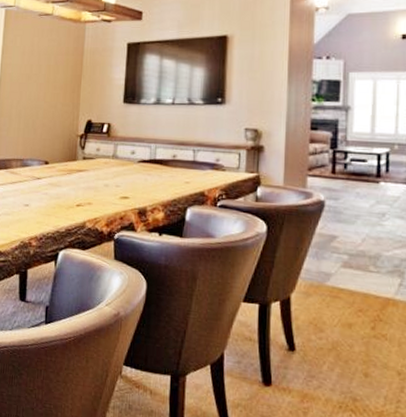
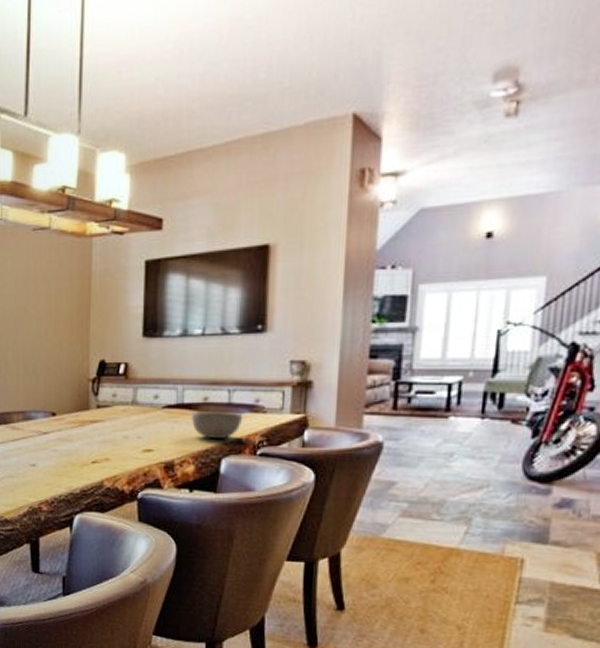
bowl: none [162,166,206,192] -> present [192,410,243,440]

